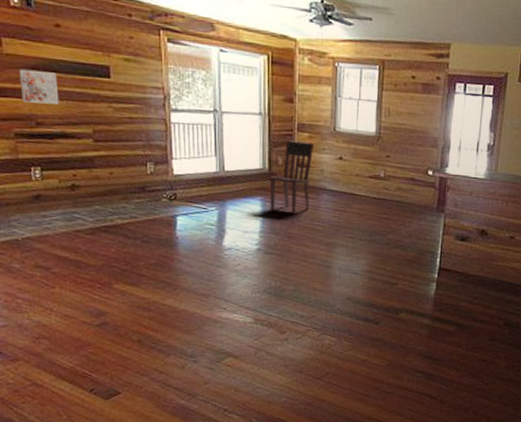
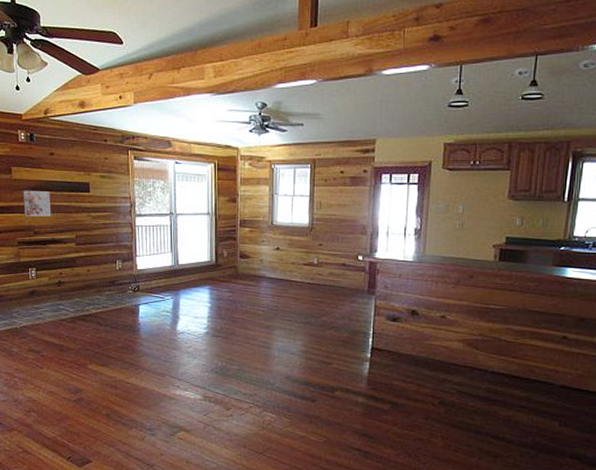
dining chair: present [269,141,314,215] -> none [216,235,254,301]

